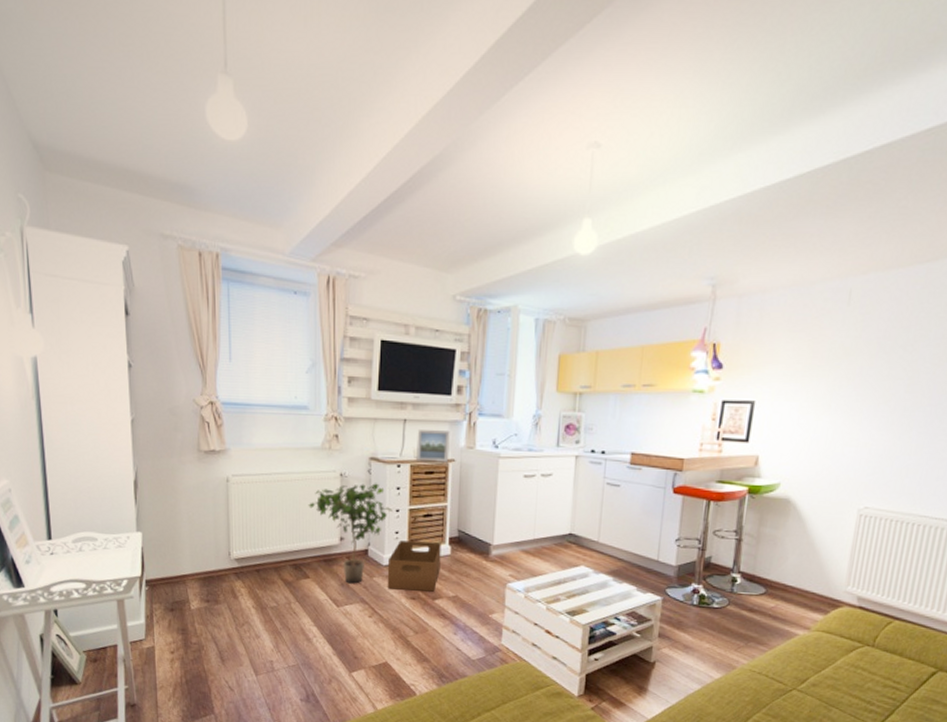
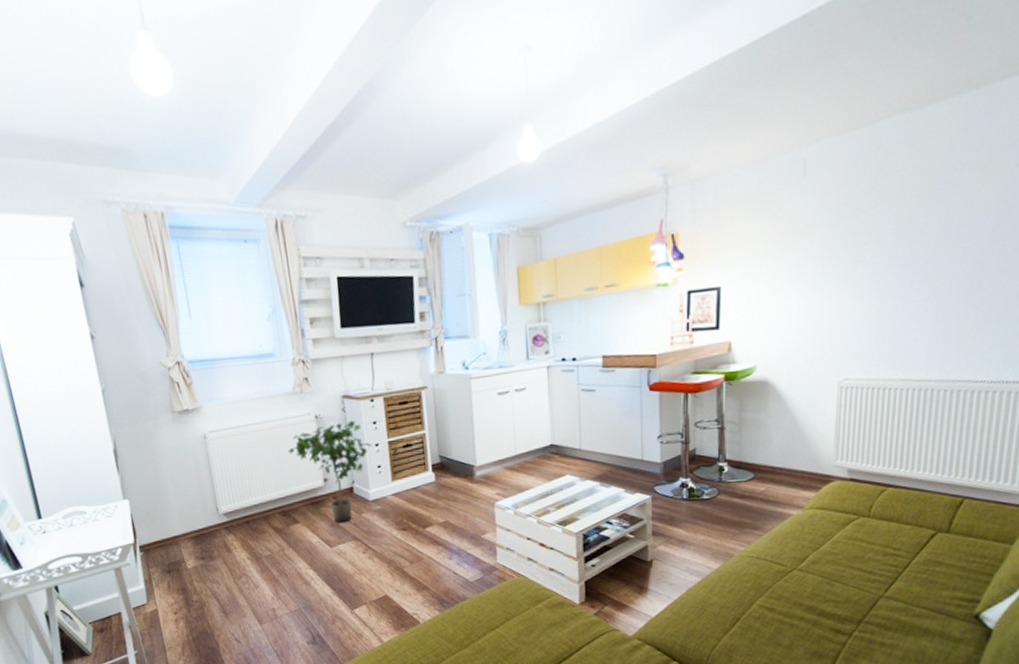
storage basket: present [387,540,441,592] -> none [373,471,427,523]
picture frame: present [416,428,450,463] -> none [385,359,421,393]

